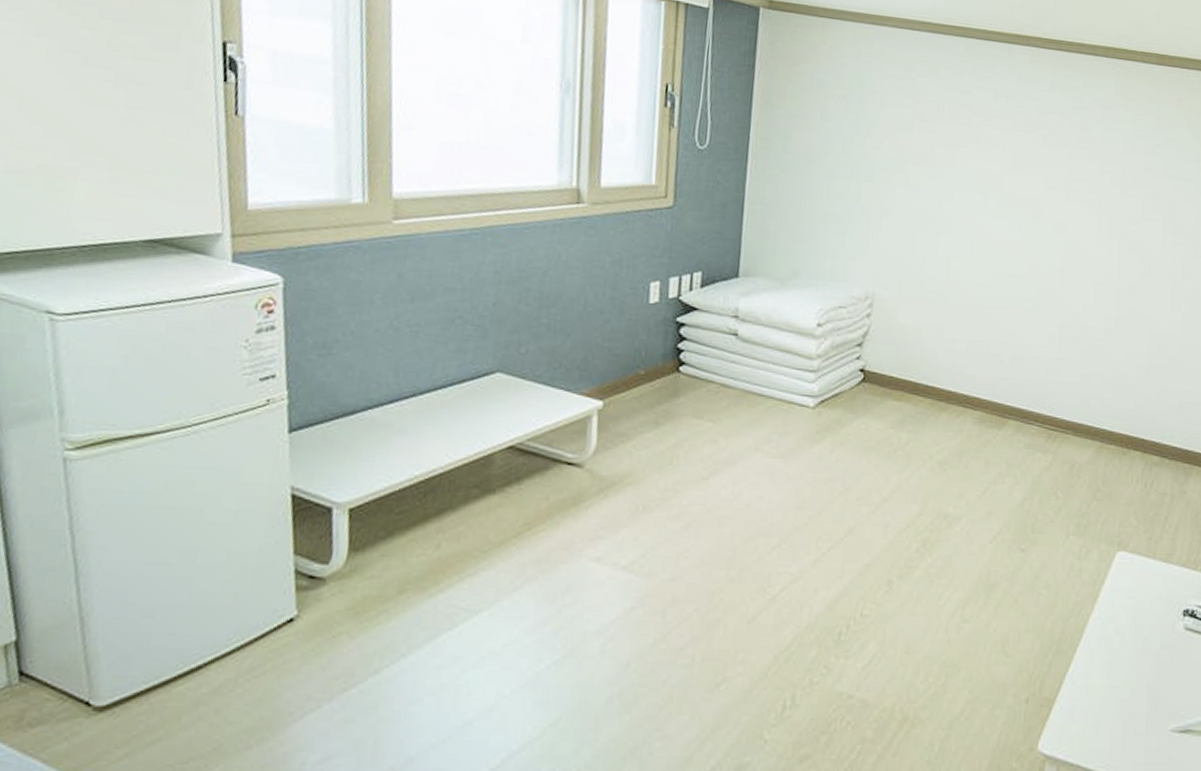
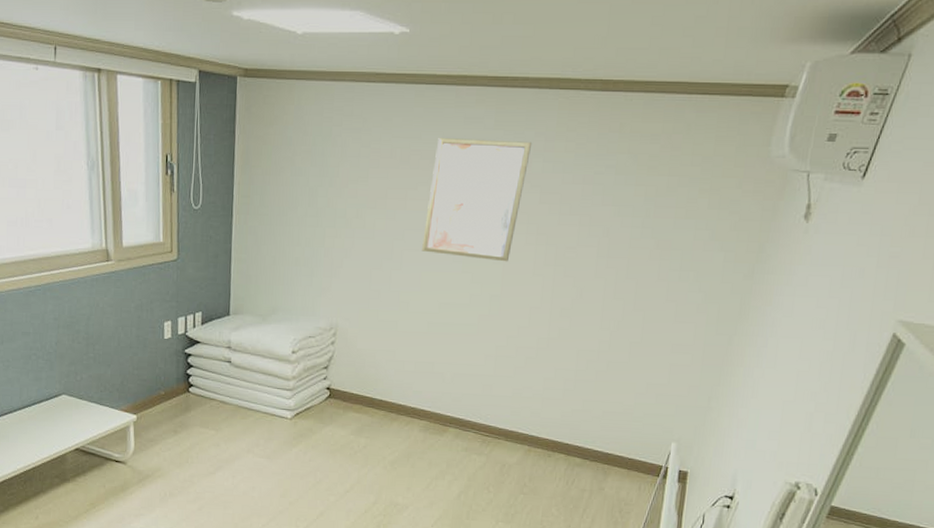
wall art: none [974,95,1090,232] -> present [422,138,531,262]

